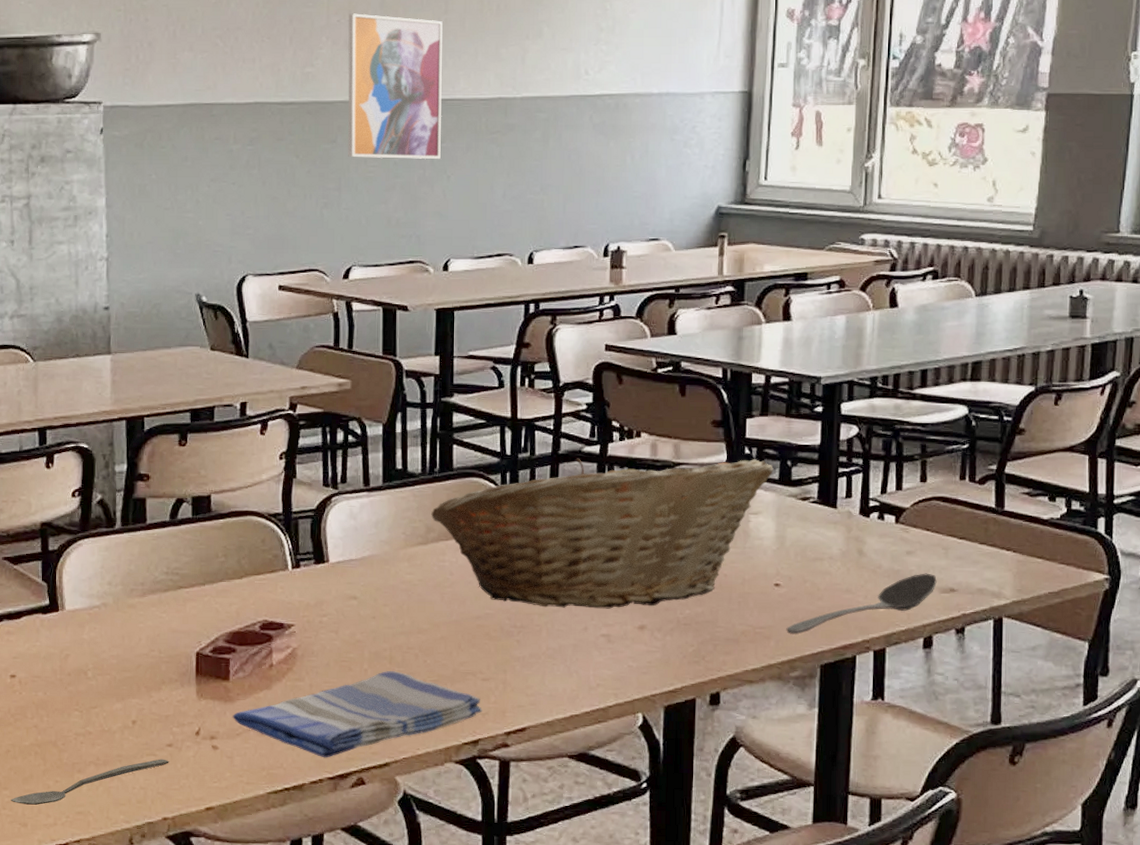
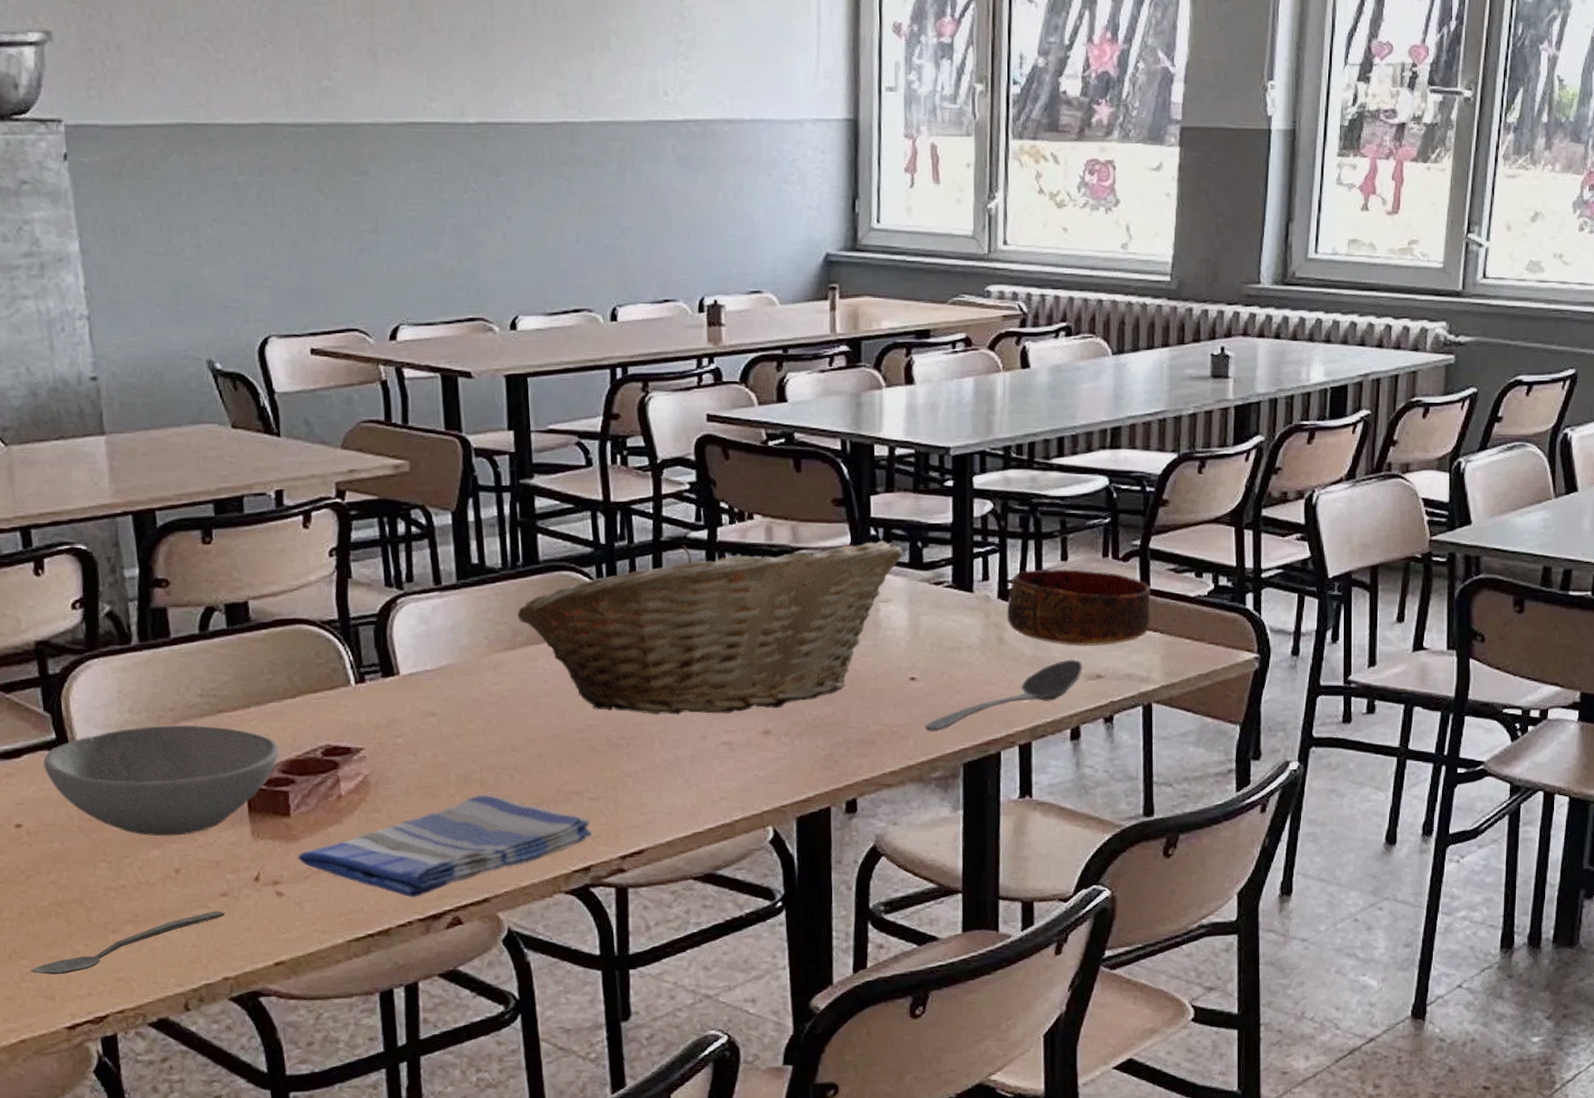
bowl: none [37,597,225,692] -> present [43,724,280,836]
wall art: present [347,13,443,160] -> none [370,14,498,196]
bowl: none [867,488,1005,562] -> present [1006,568,1151,647]

